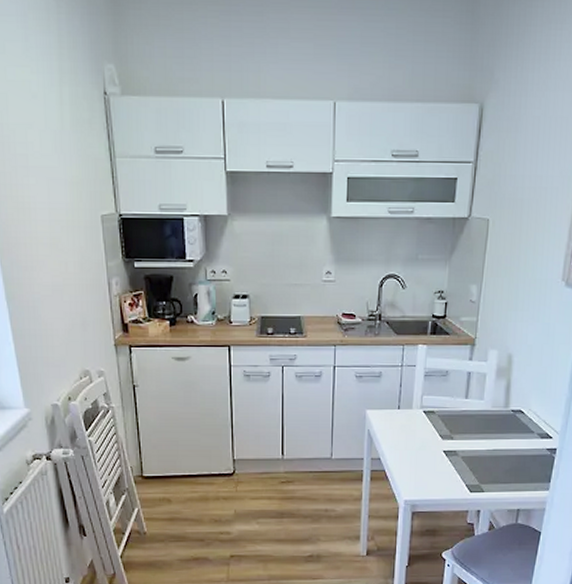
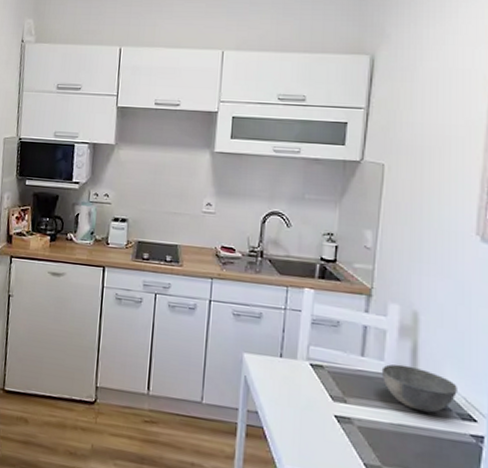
bowl: none [481,401,539,437] -> present [381,364,457,413]

